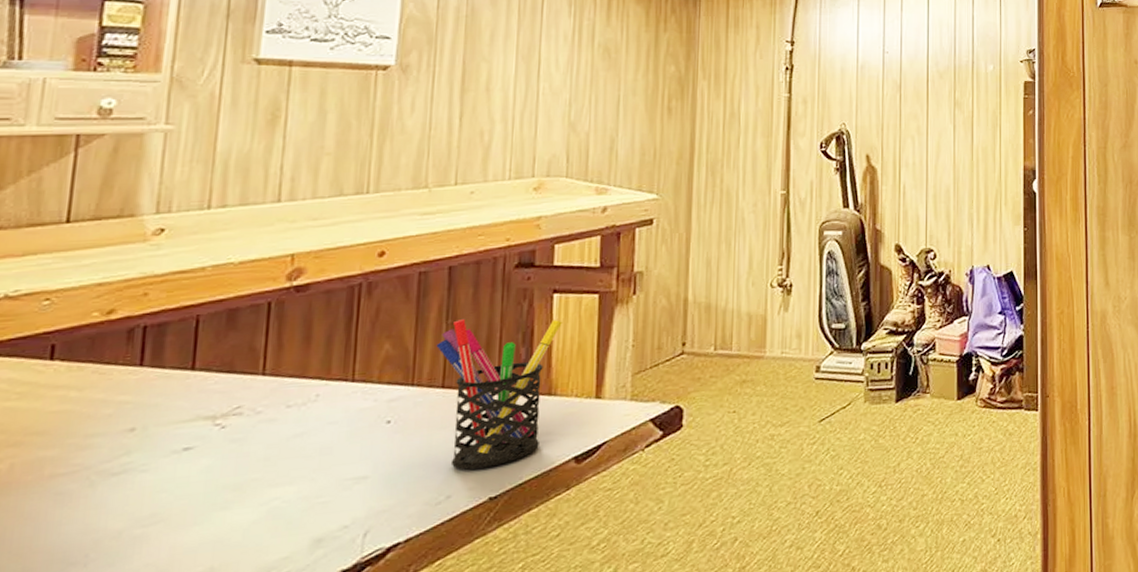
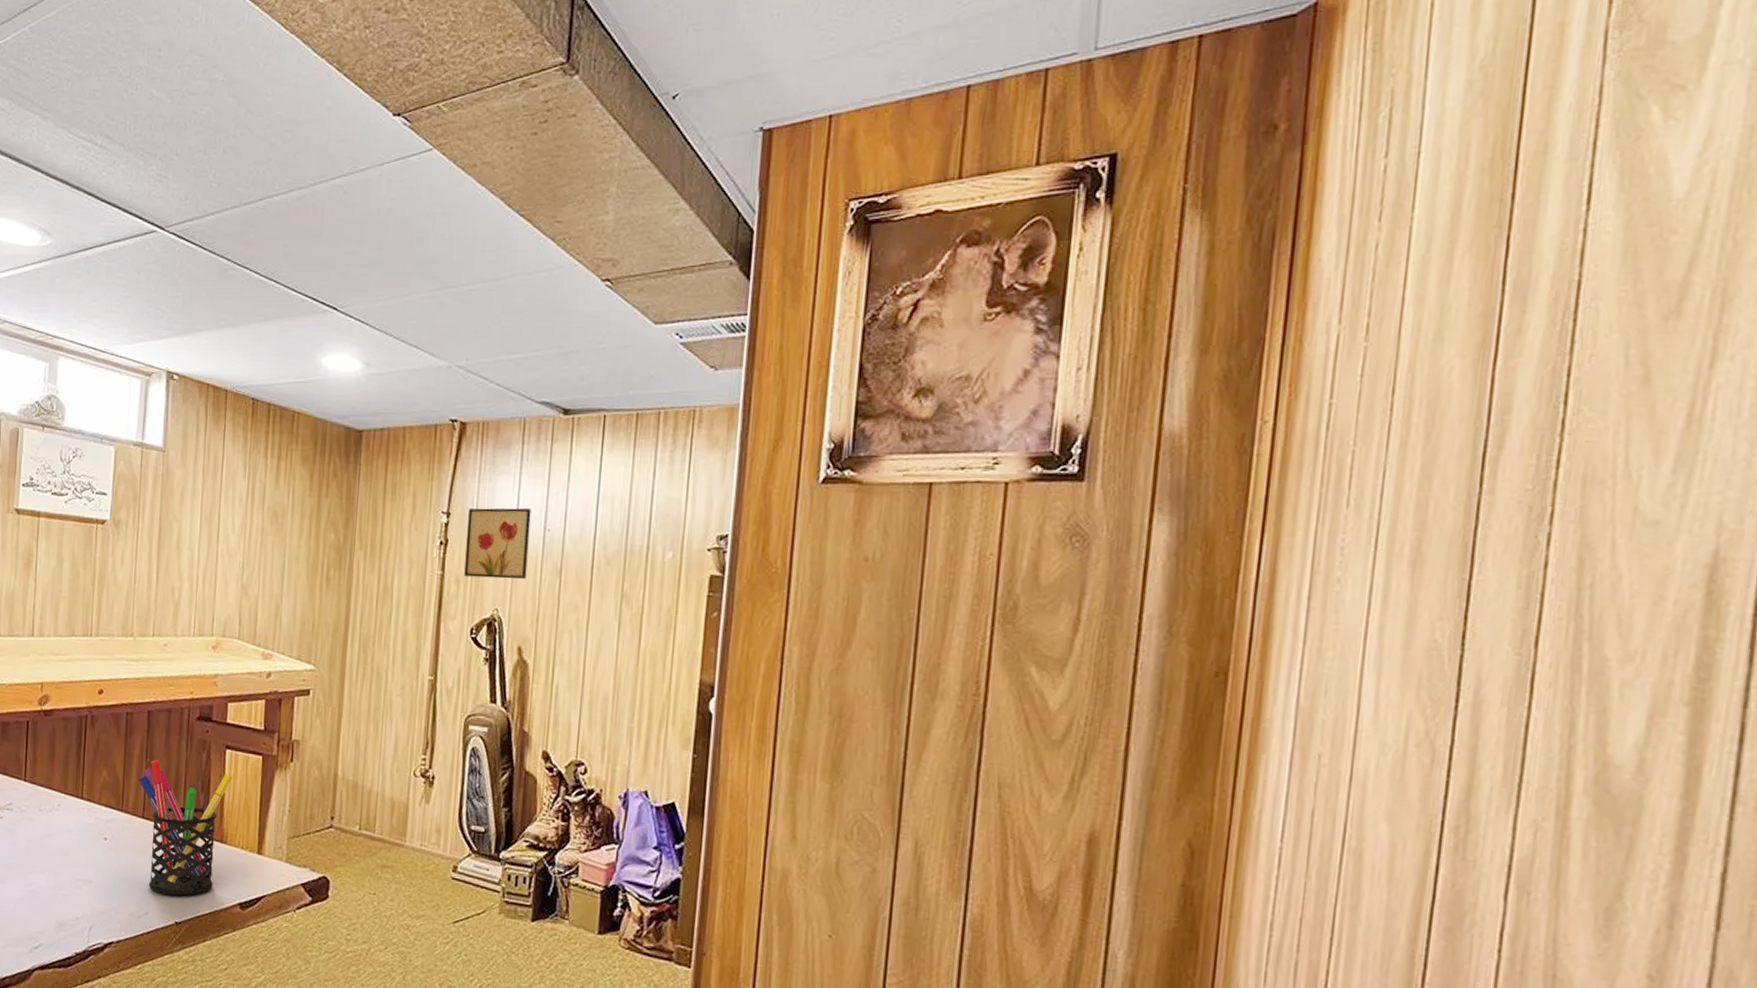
wall art: none [811,35,870,97] -> present [464,508,531,580]

